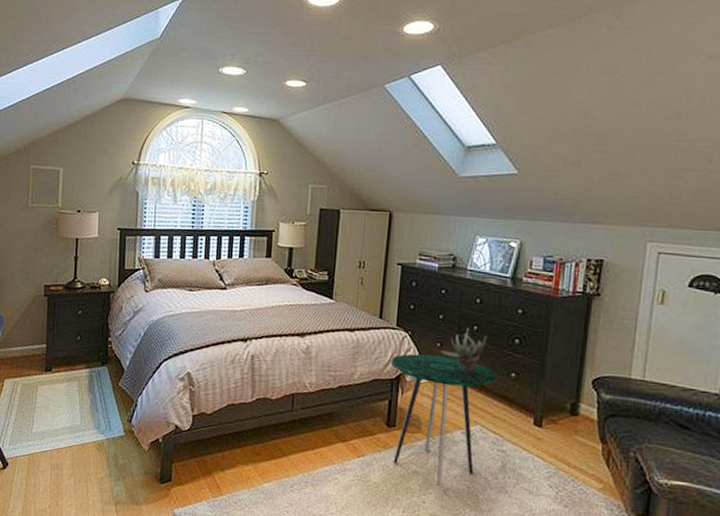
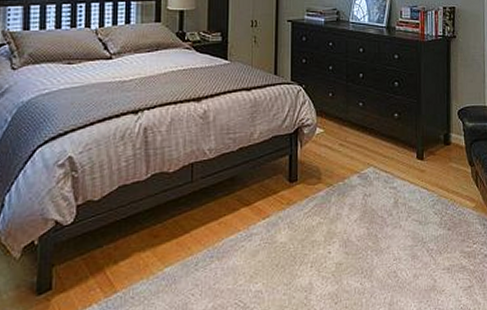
side table: present [390,354,499,488] -> none [288,105,385,235]
succulent plant: present [440,327,487,373] -> none [332,75,372,118]

